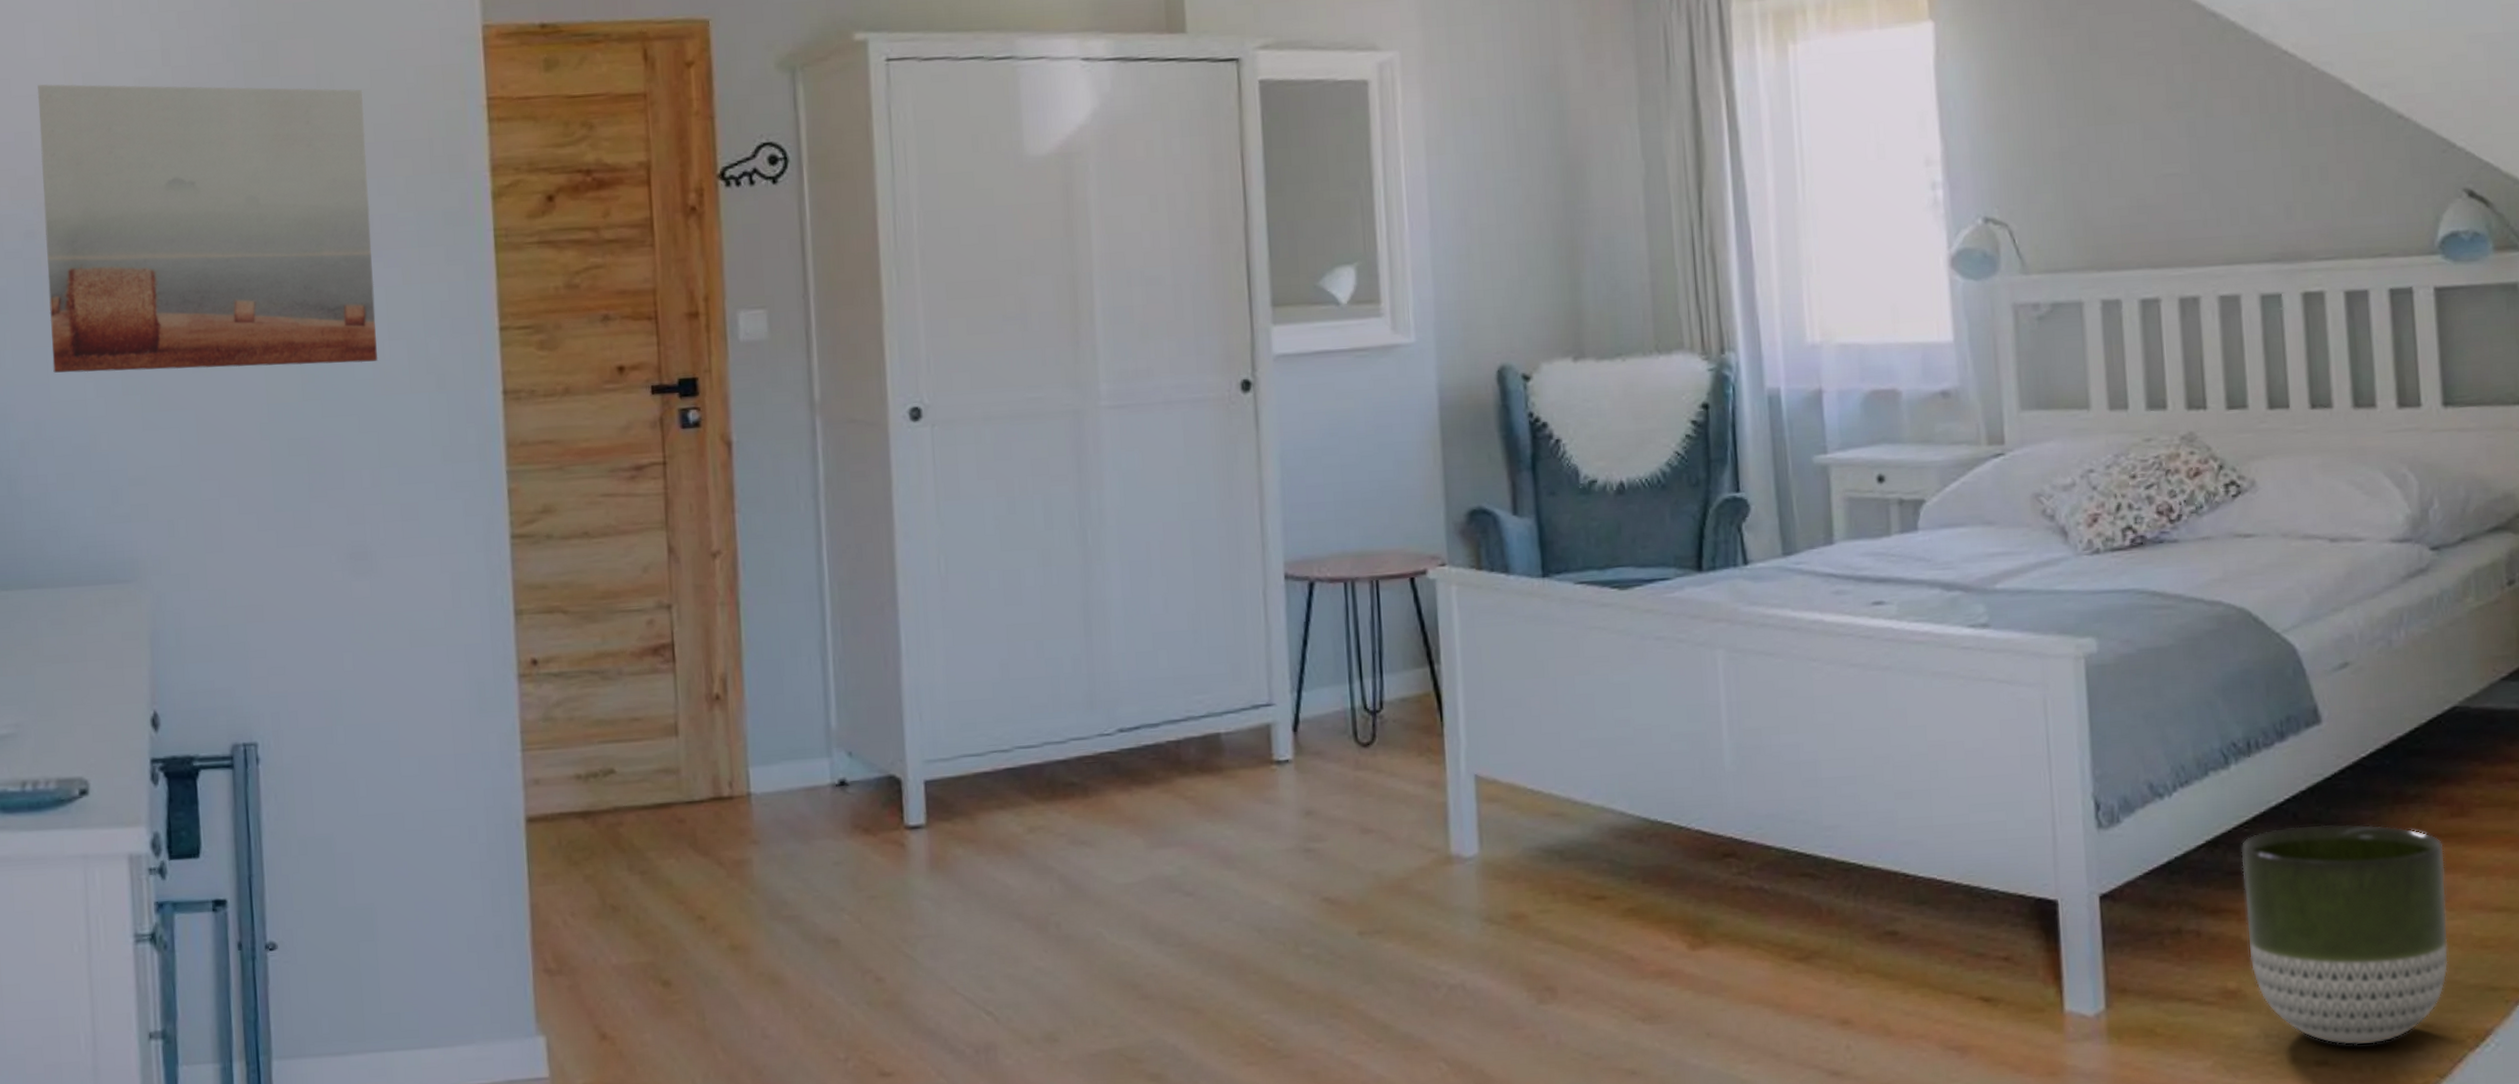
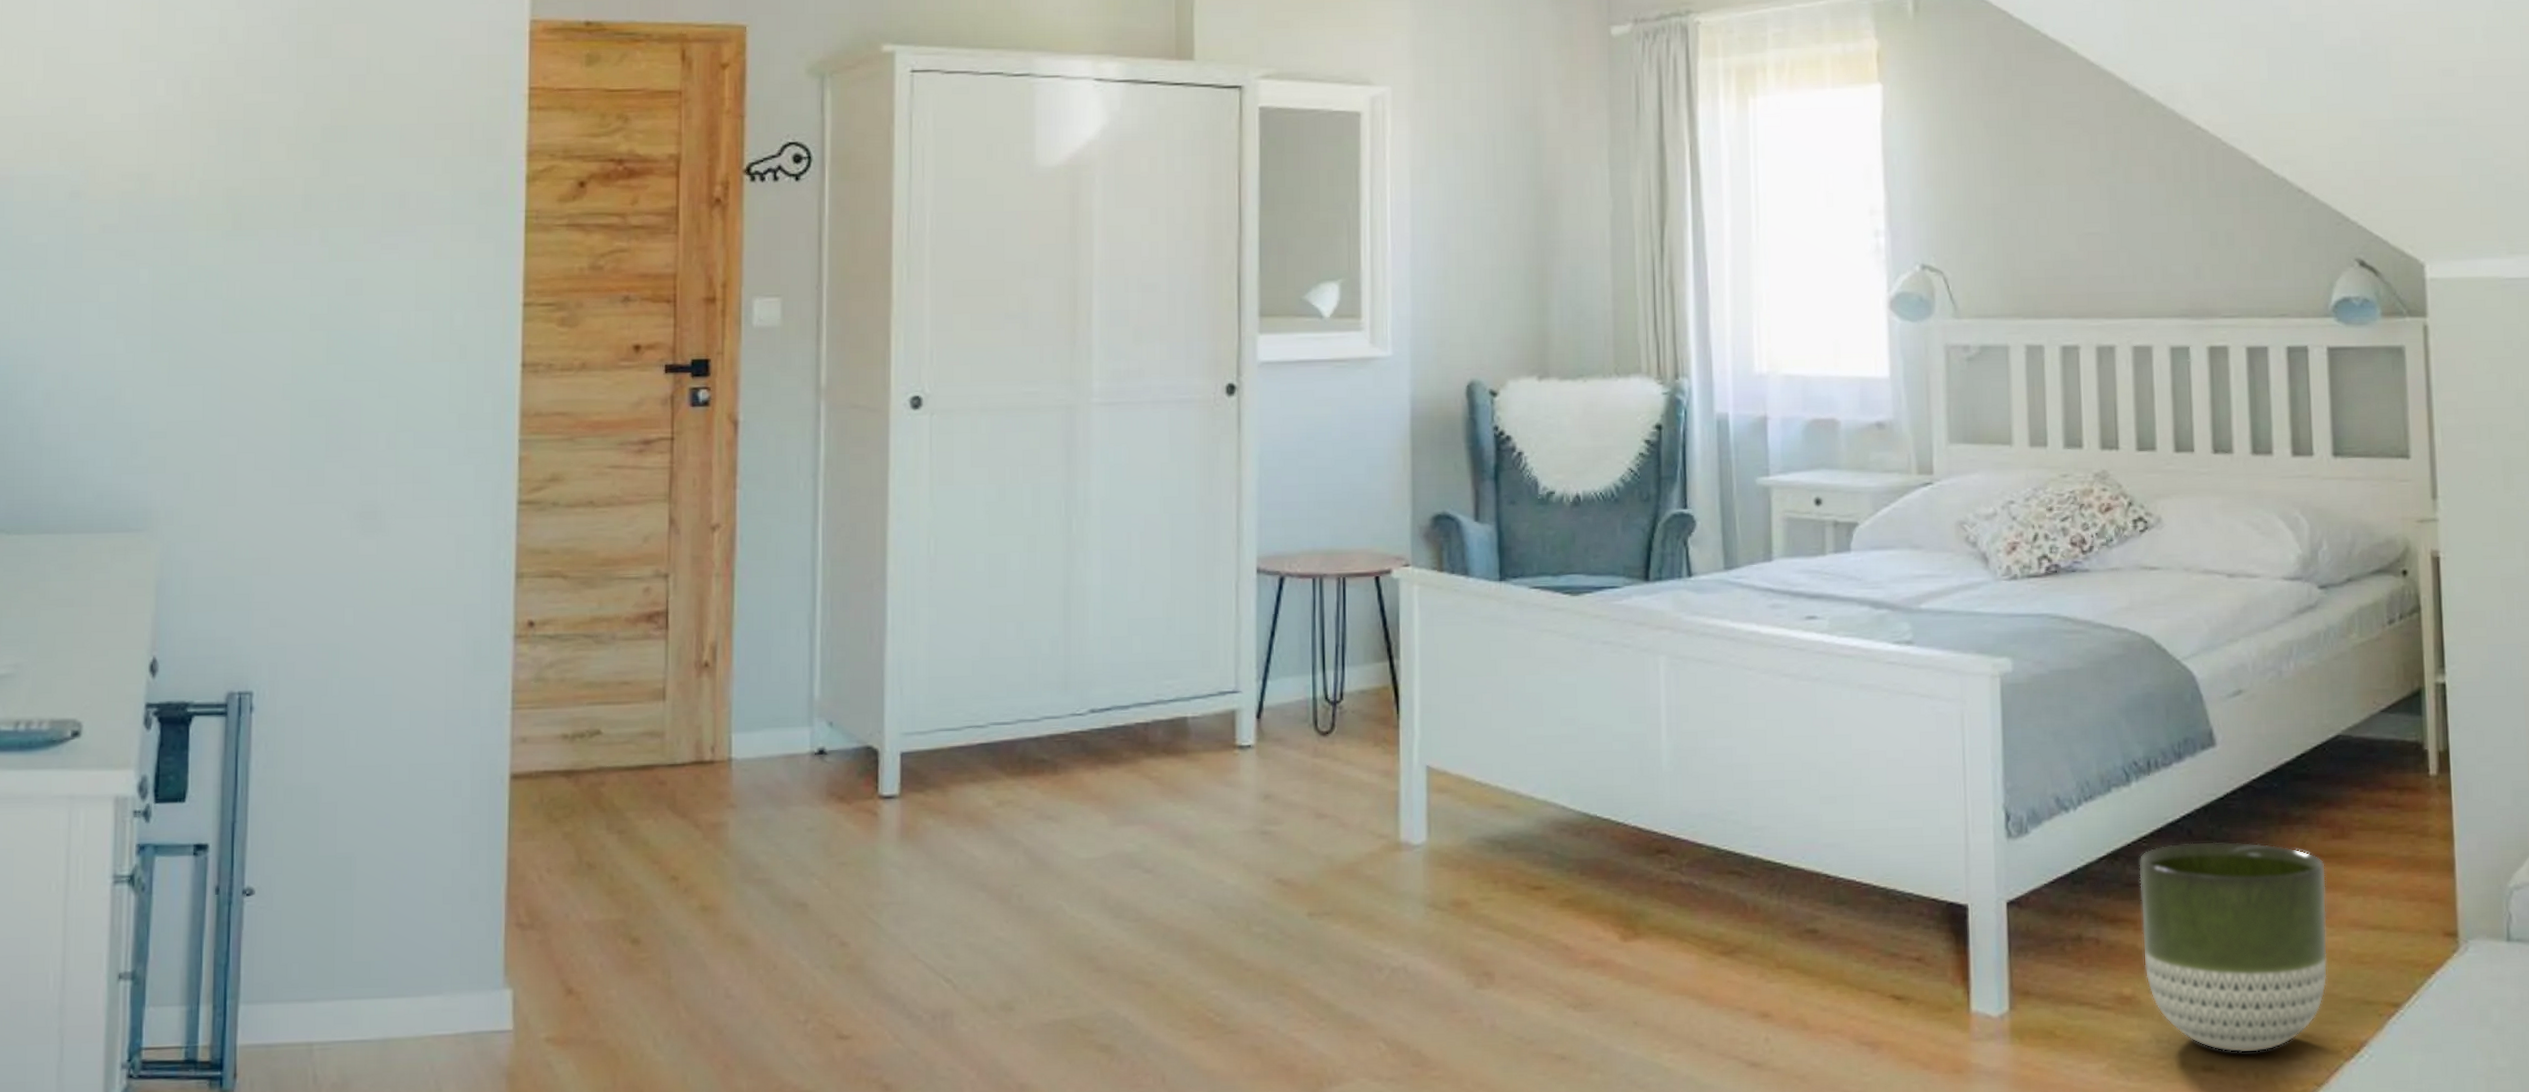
wall art: present [37,84,379,373] -> none [85,54,411,331]

